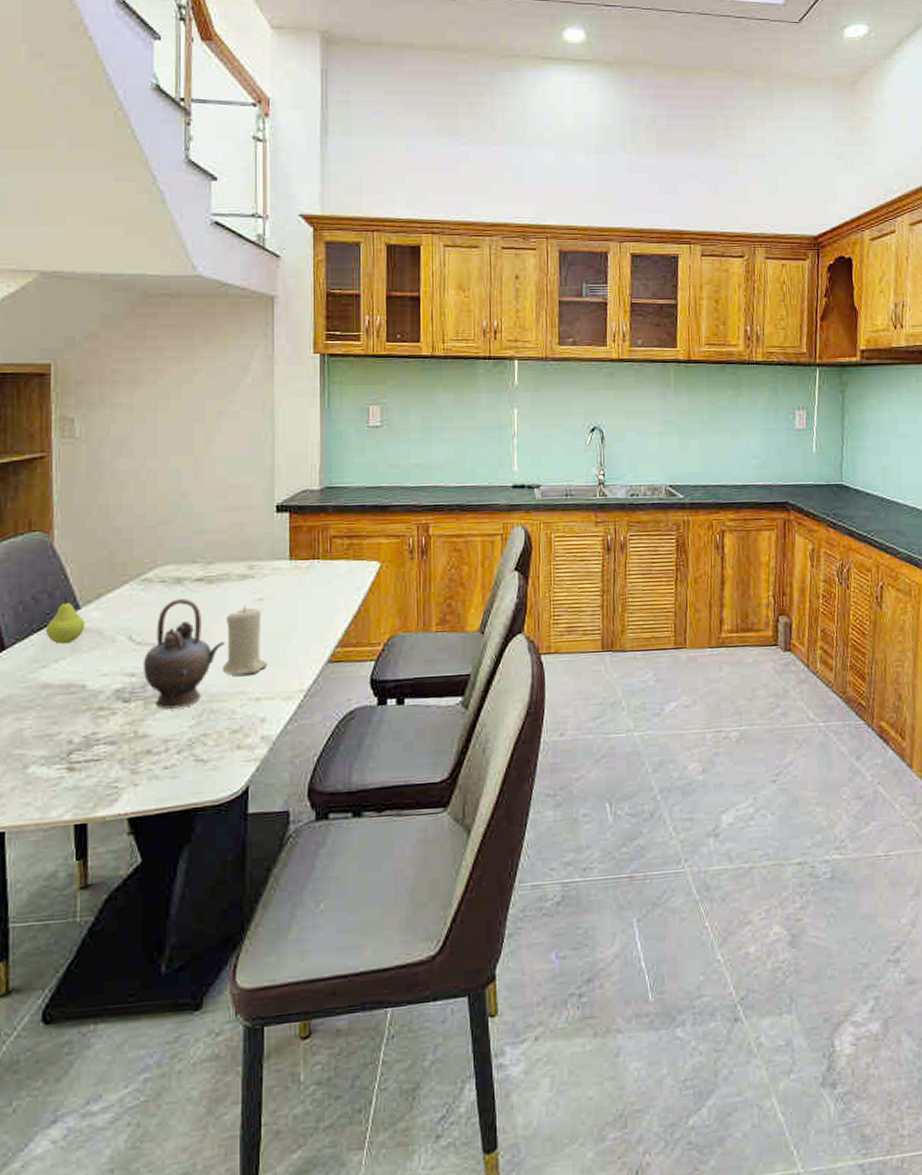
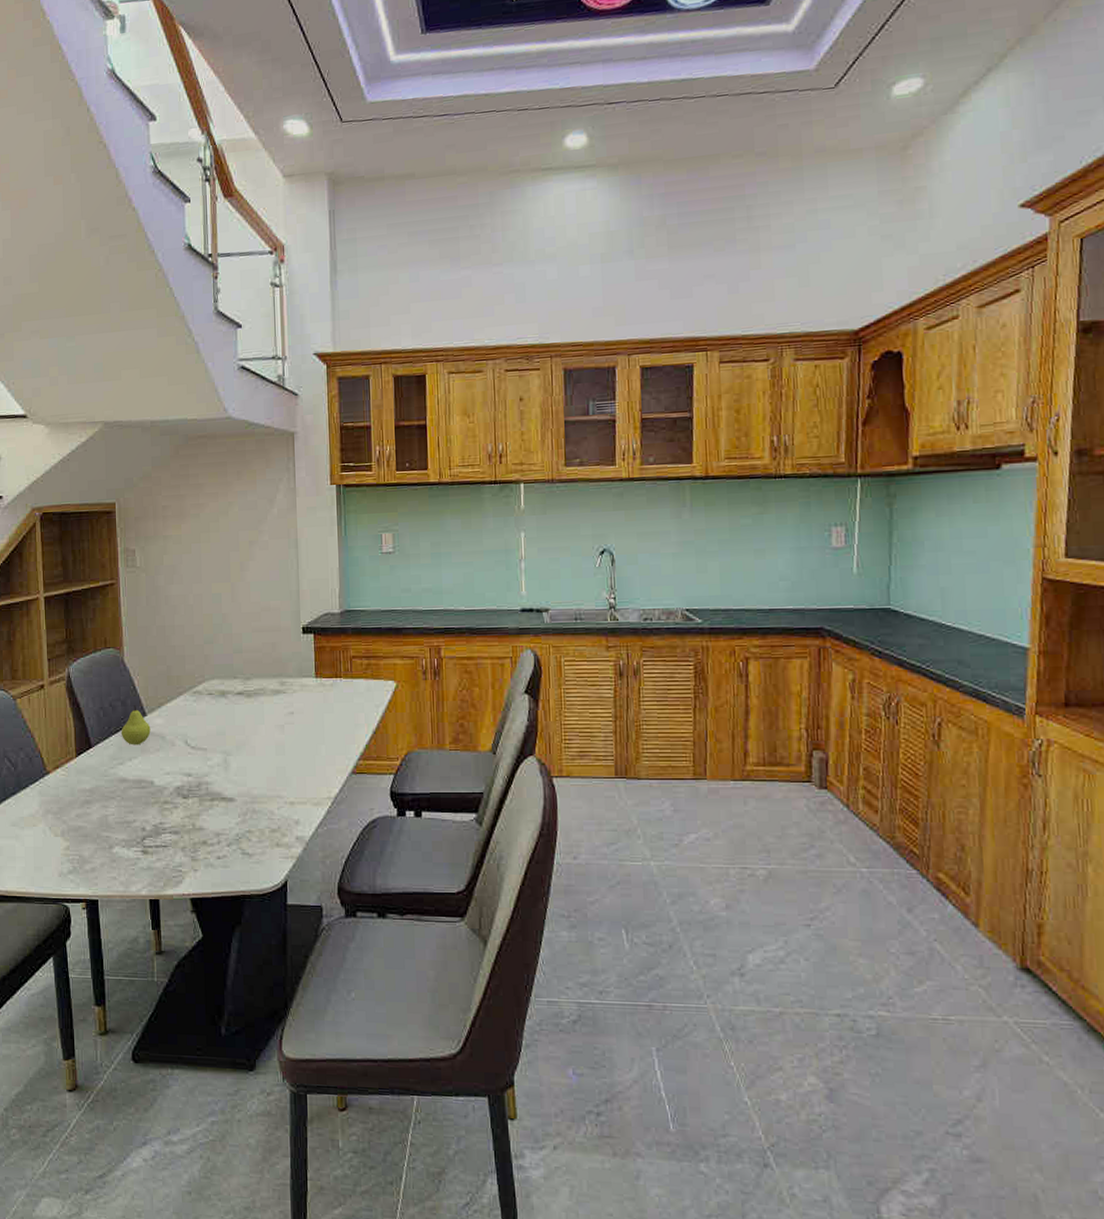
teapot: present [142,599,225,709] -> none [197,710,263,806]
candle: present [222,606,268,675] -> none [261,718,300,781]

